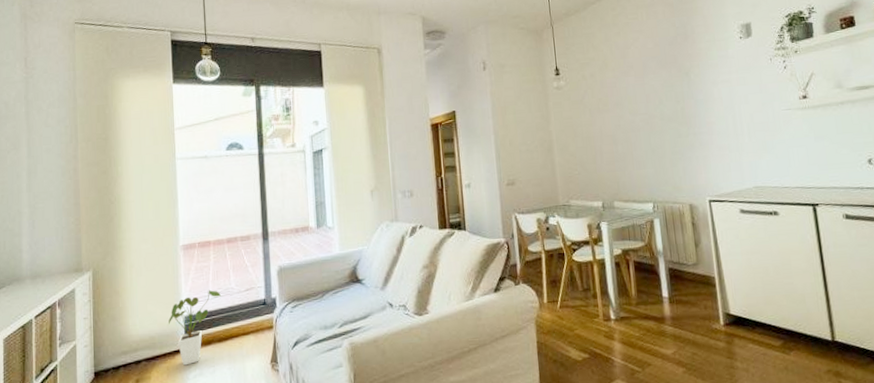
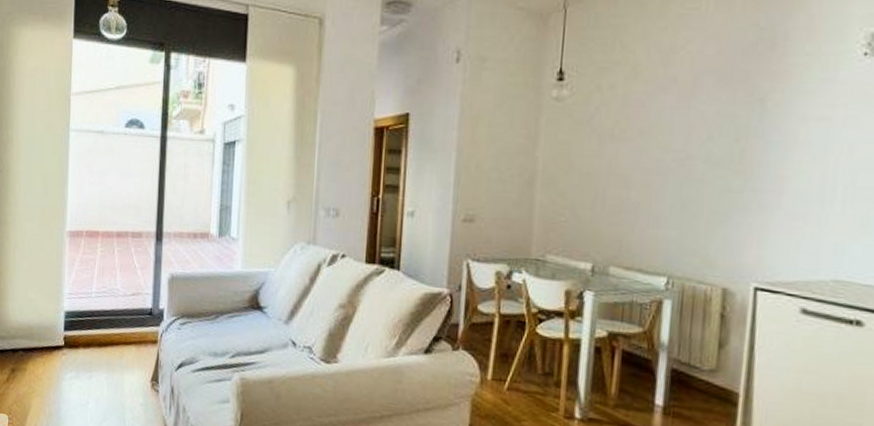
house plant: present [169,289,221,366] -> none [49,286,105,365]

